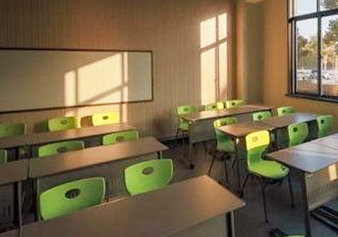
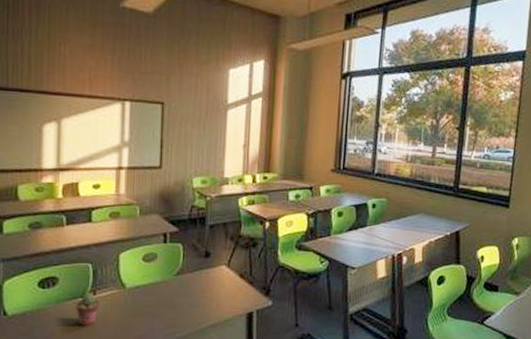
potted succulent: none [94,201,112,226] -> present [76,294,100,326]

